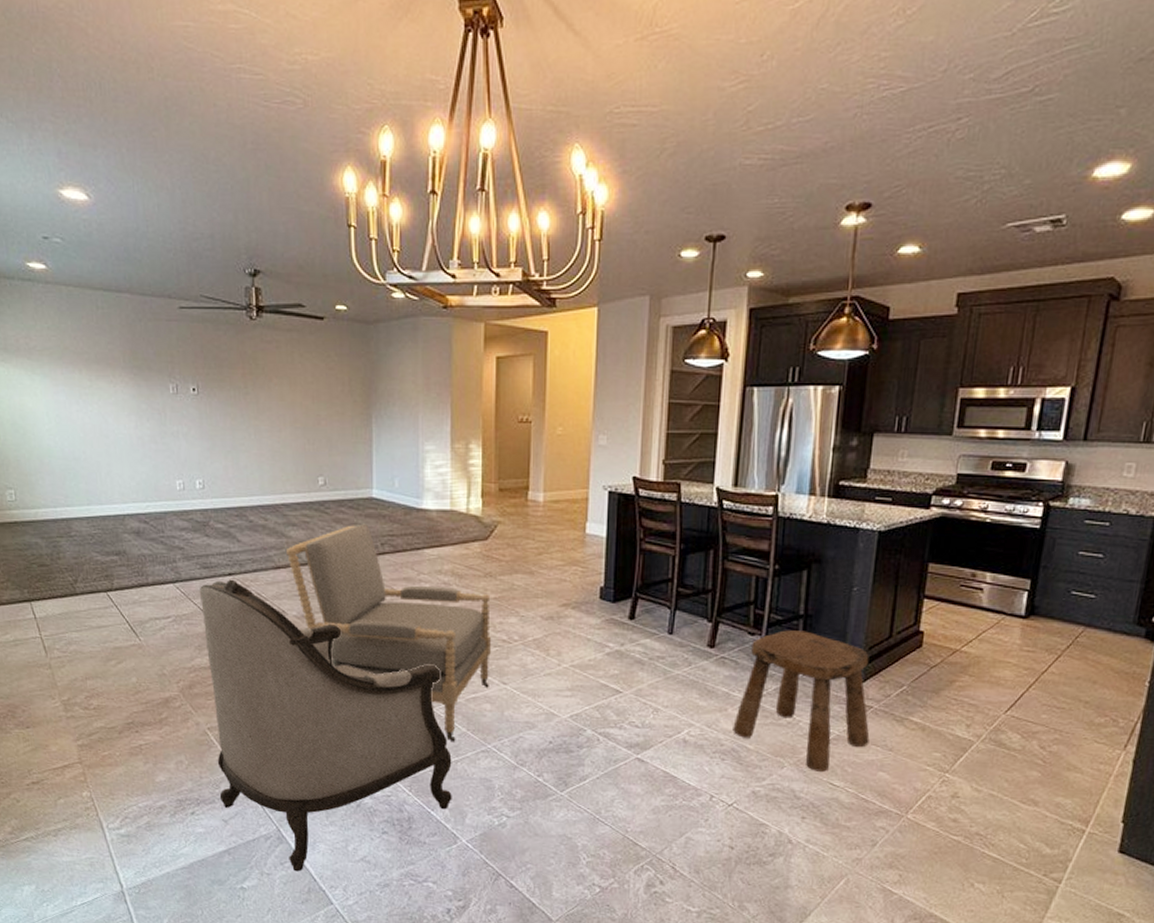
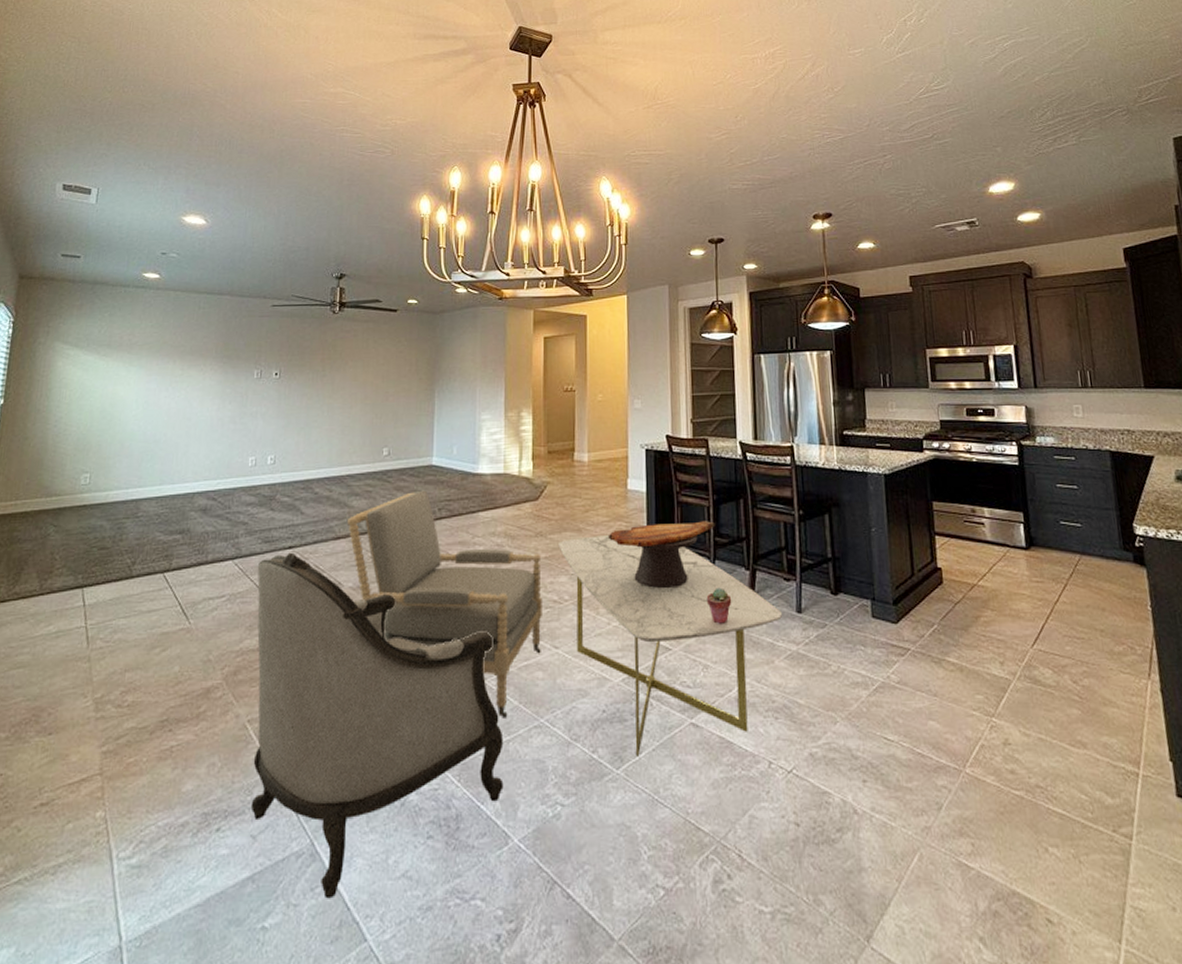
coffee table: none [509,578,741,782] -> present [558,534,782,756]
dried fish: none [561,570,680,635] -> present [607,521,715,588]
potted succulent: none [663,637,690,672] -> present [706,587,732,624]
stool: present [733,630,870,772] -> none [782,573,914,725]

